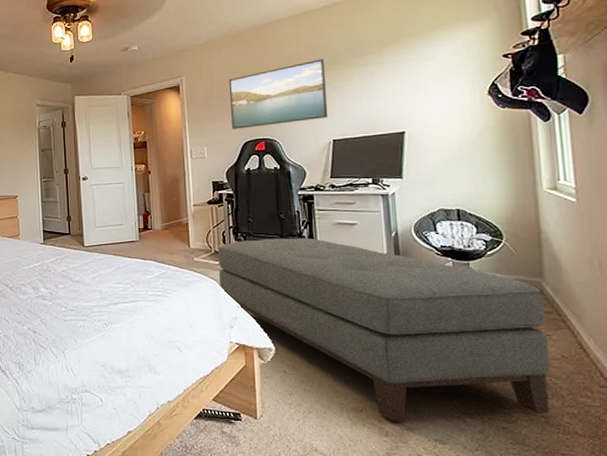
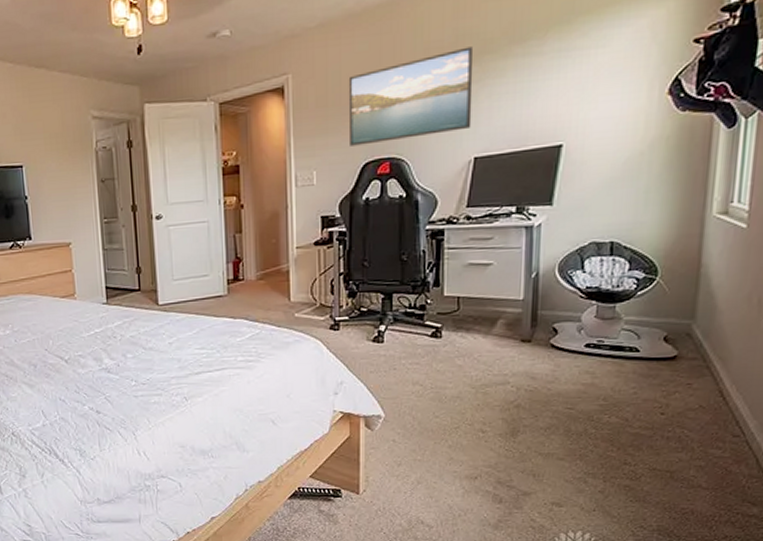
ottoman: present [218,237,551,421] -> none [325,283,691,486]

